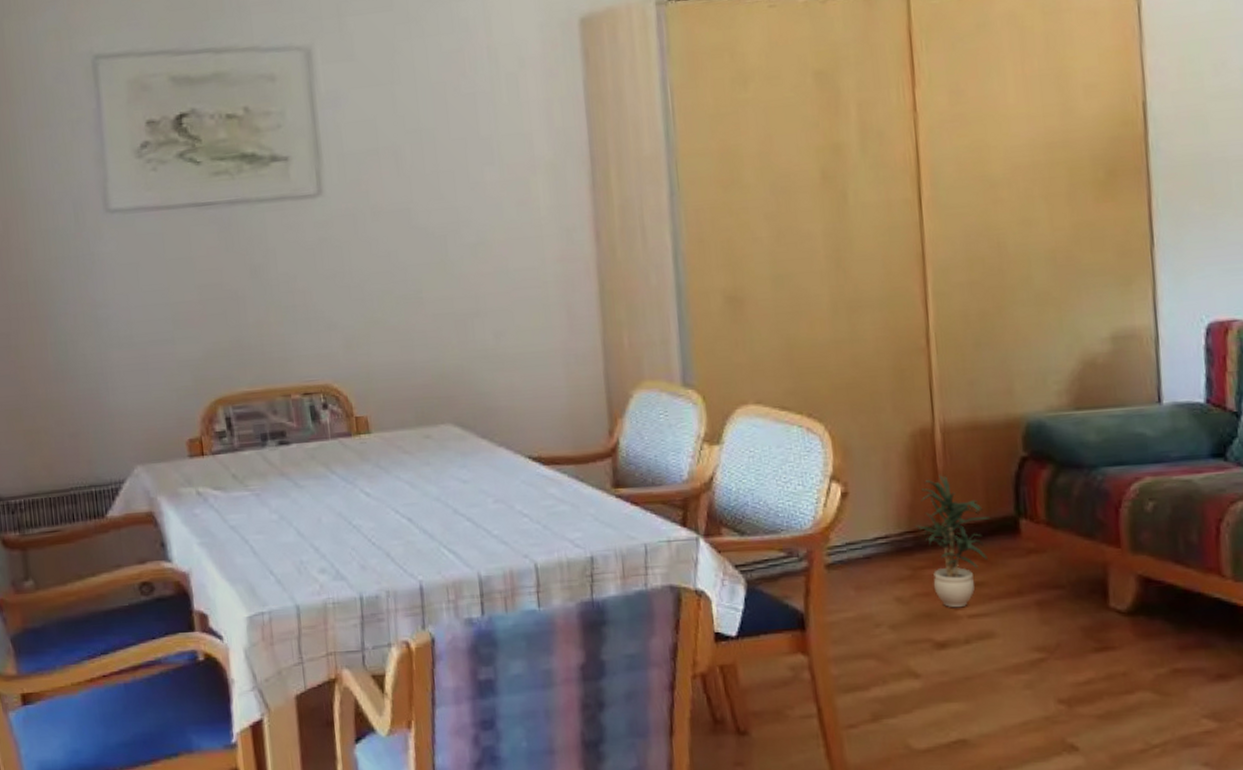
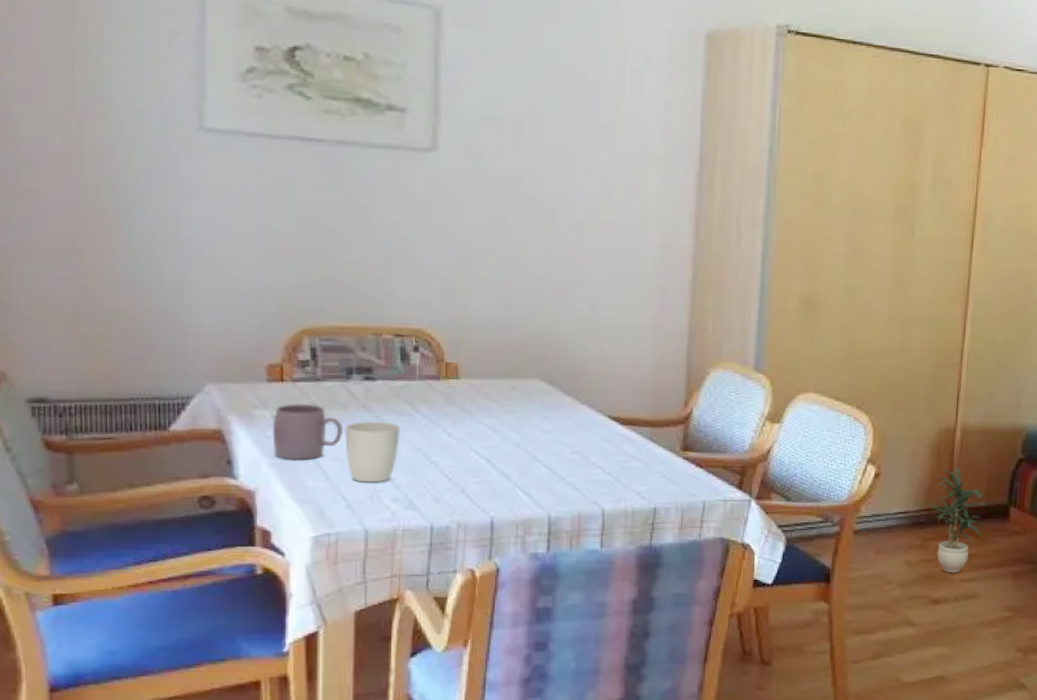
mug: none [198,475,265,538] -> present [272,403,344,461]
cup: none [266,488,320,555] -> present [345,421,400,483]

